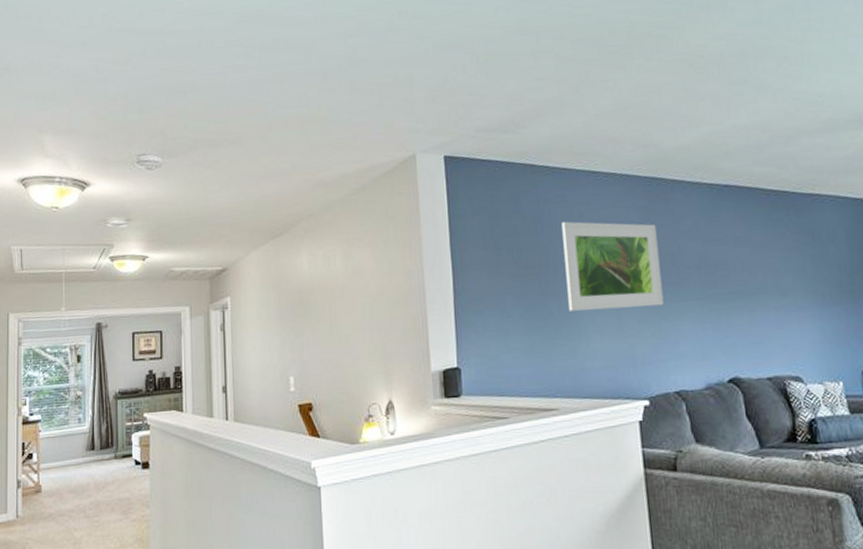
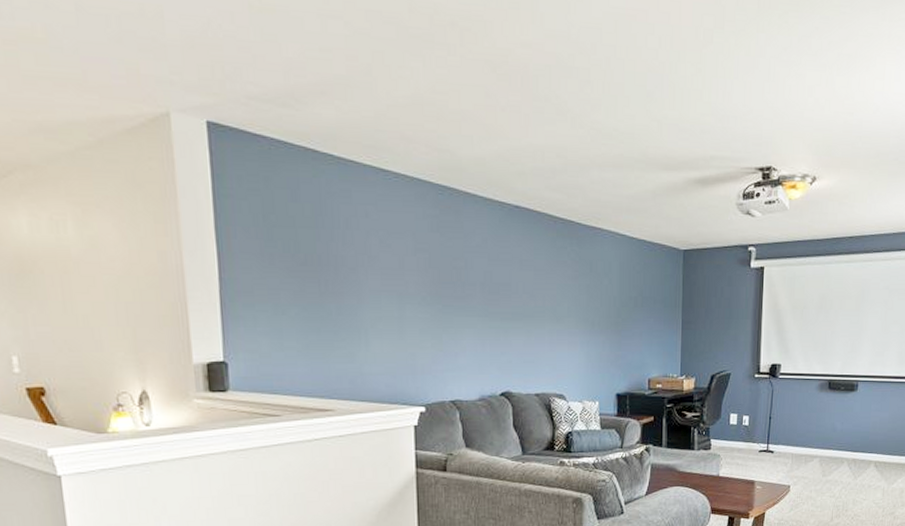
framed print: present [562,221,664,311] -> none [345,219,447,318]

